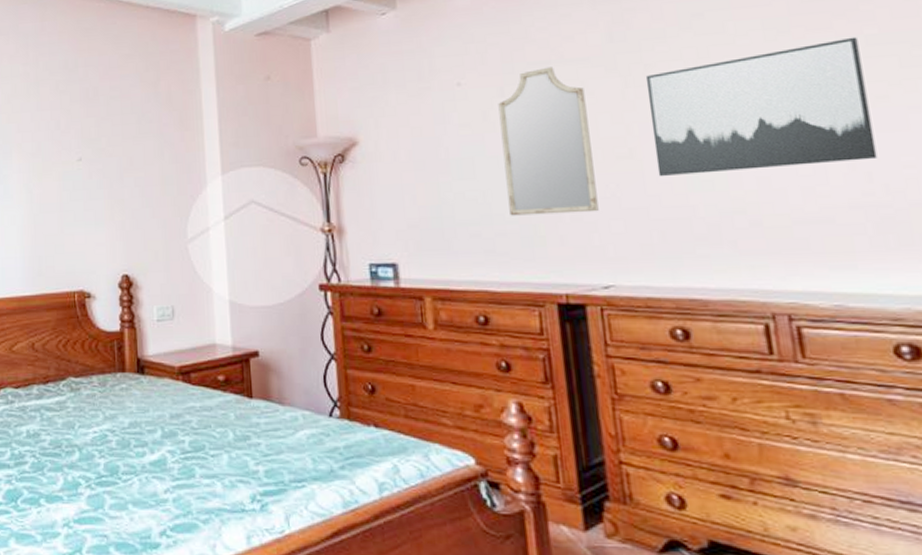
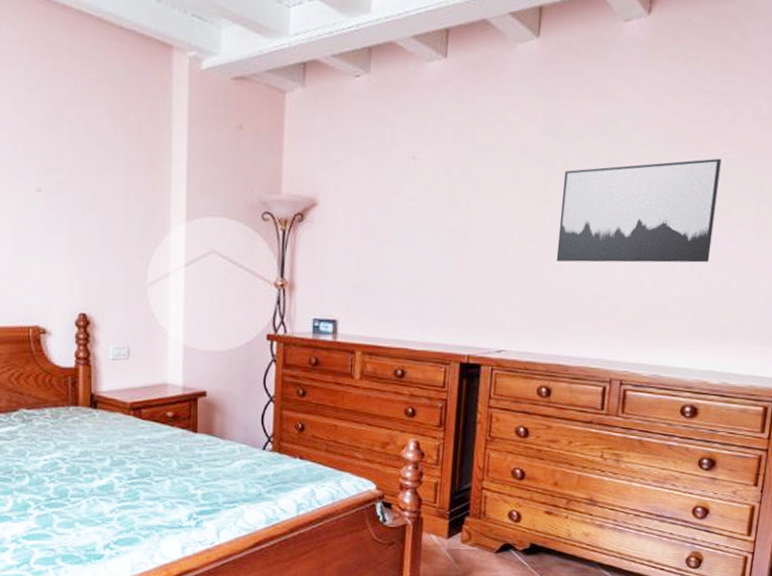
home mirror: present [498,67,599,216] -> none [436,152,515,288]

